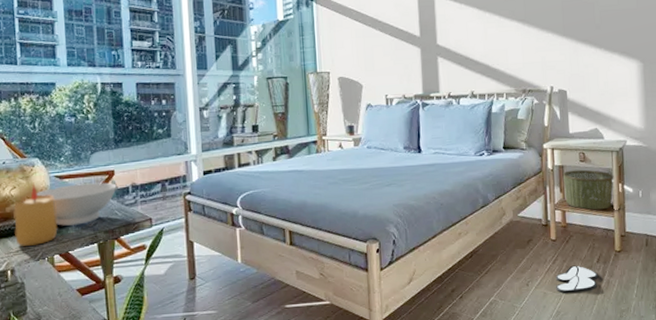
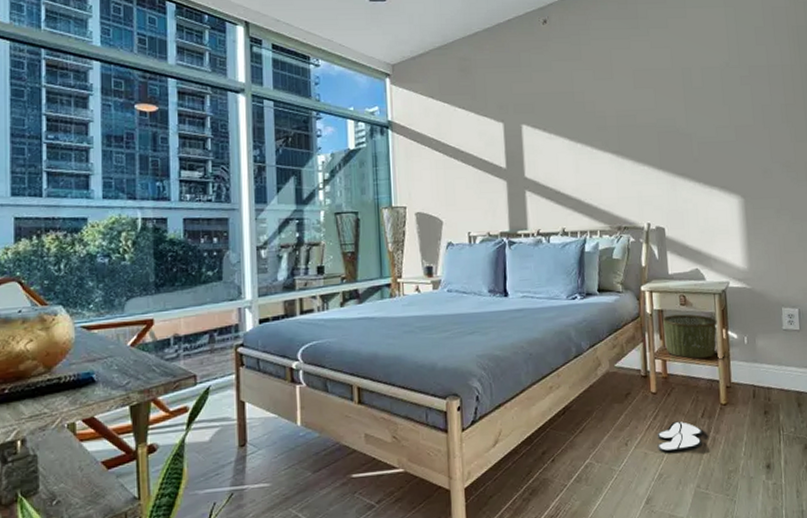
candle: present [13,182,58,246] -> none [28,334,82,411]
bowl: present [36,182,117,226] -> none [58,333,156,386]

